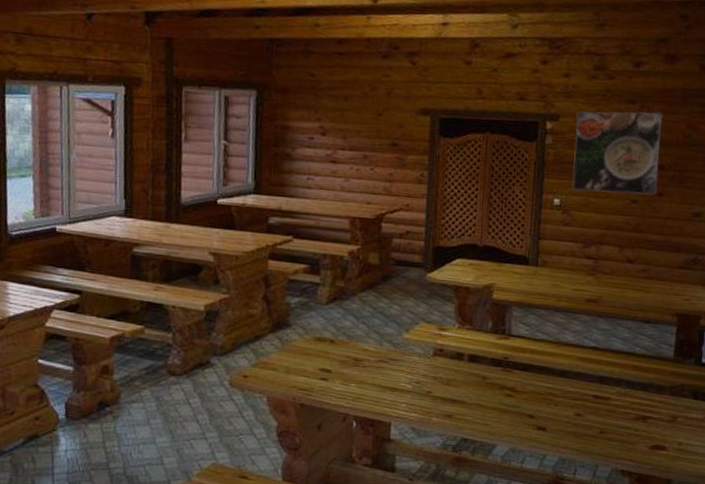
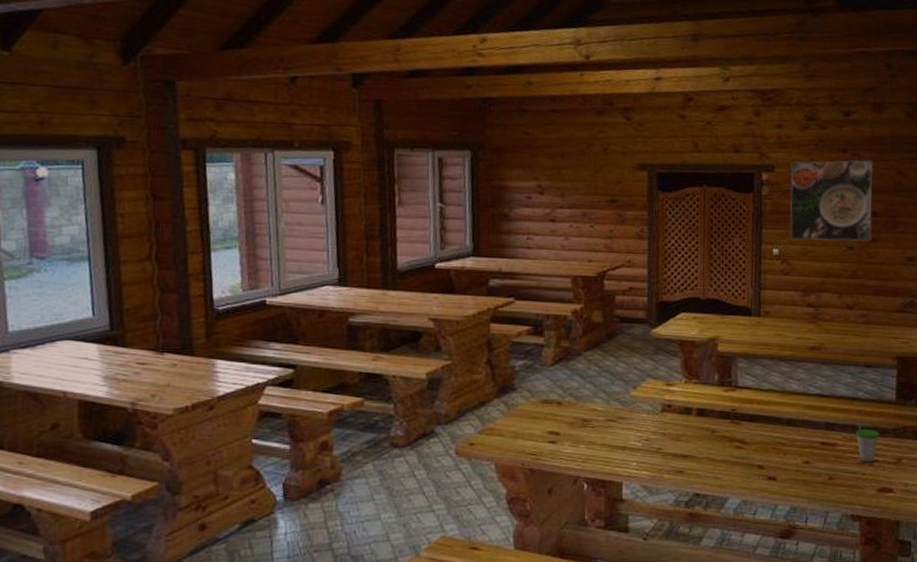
cup: none [630,374,655,419] -> present [855,419,880,463]

